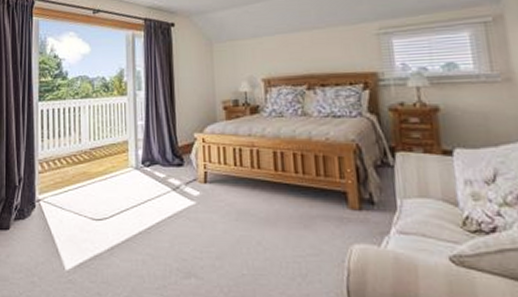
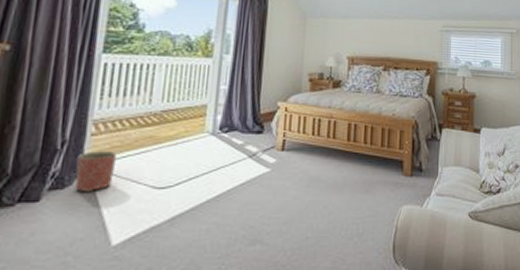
planter: none [31,187,61,223] -> present [75,151,118,193]

